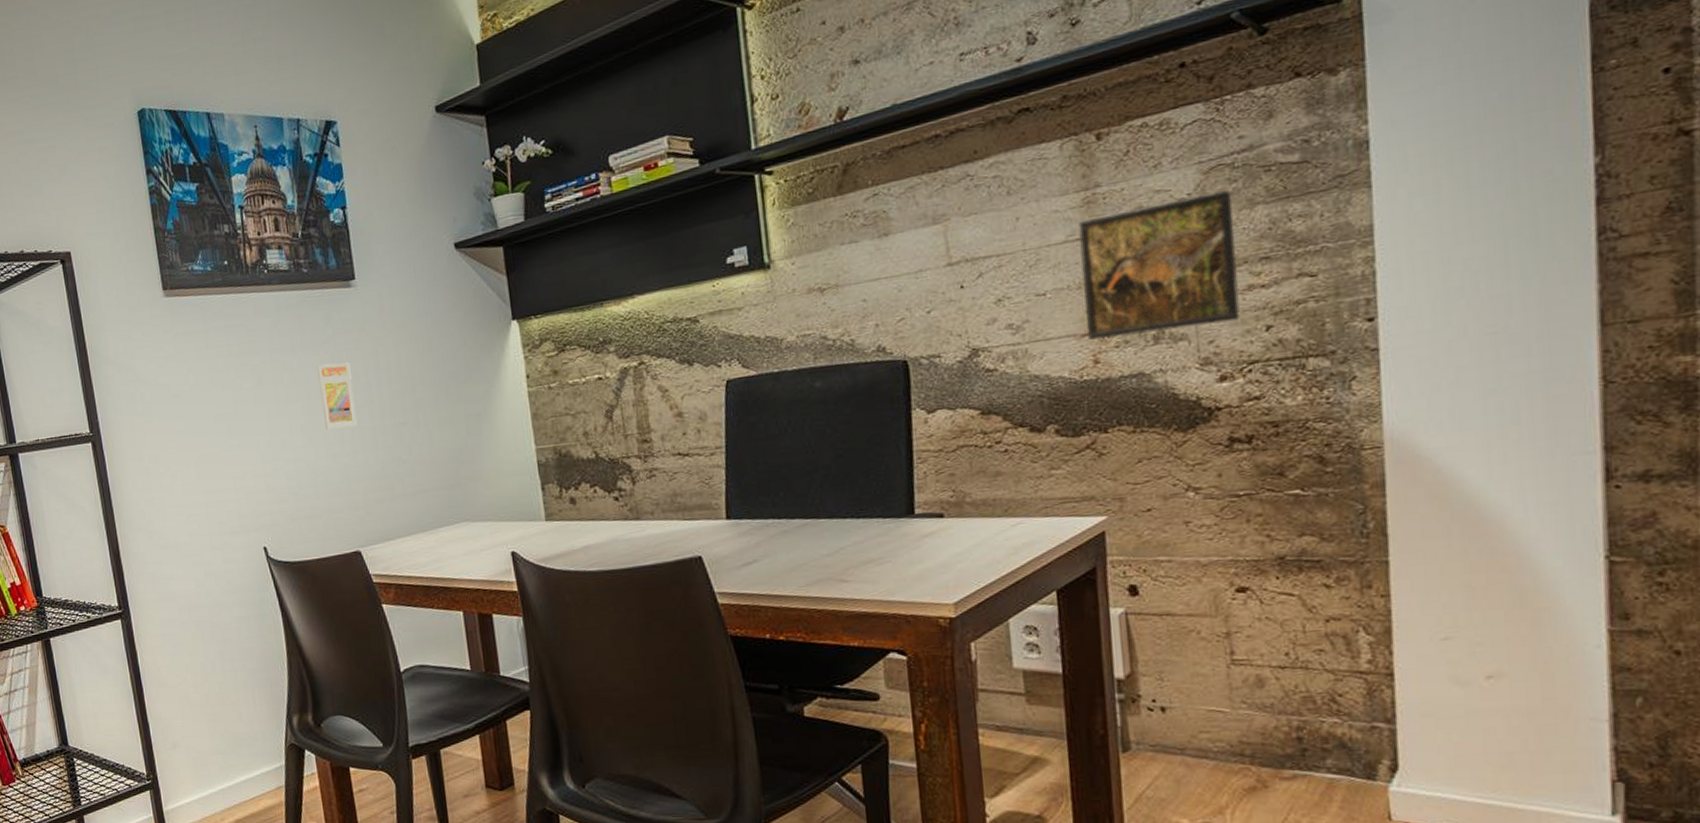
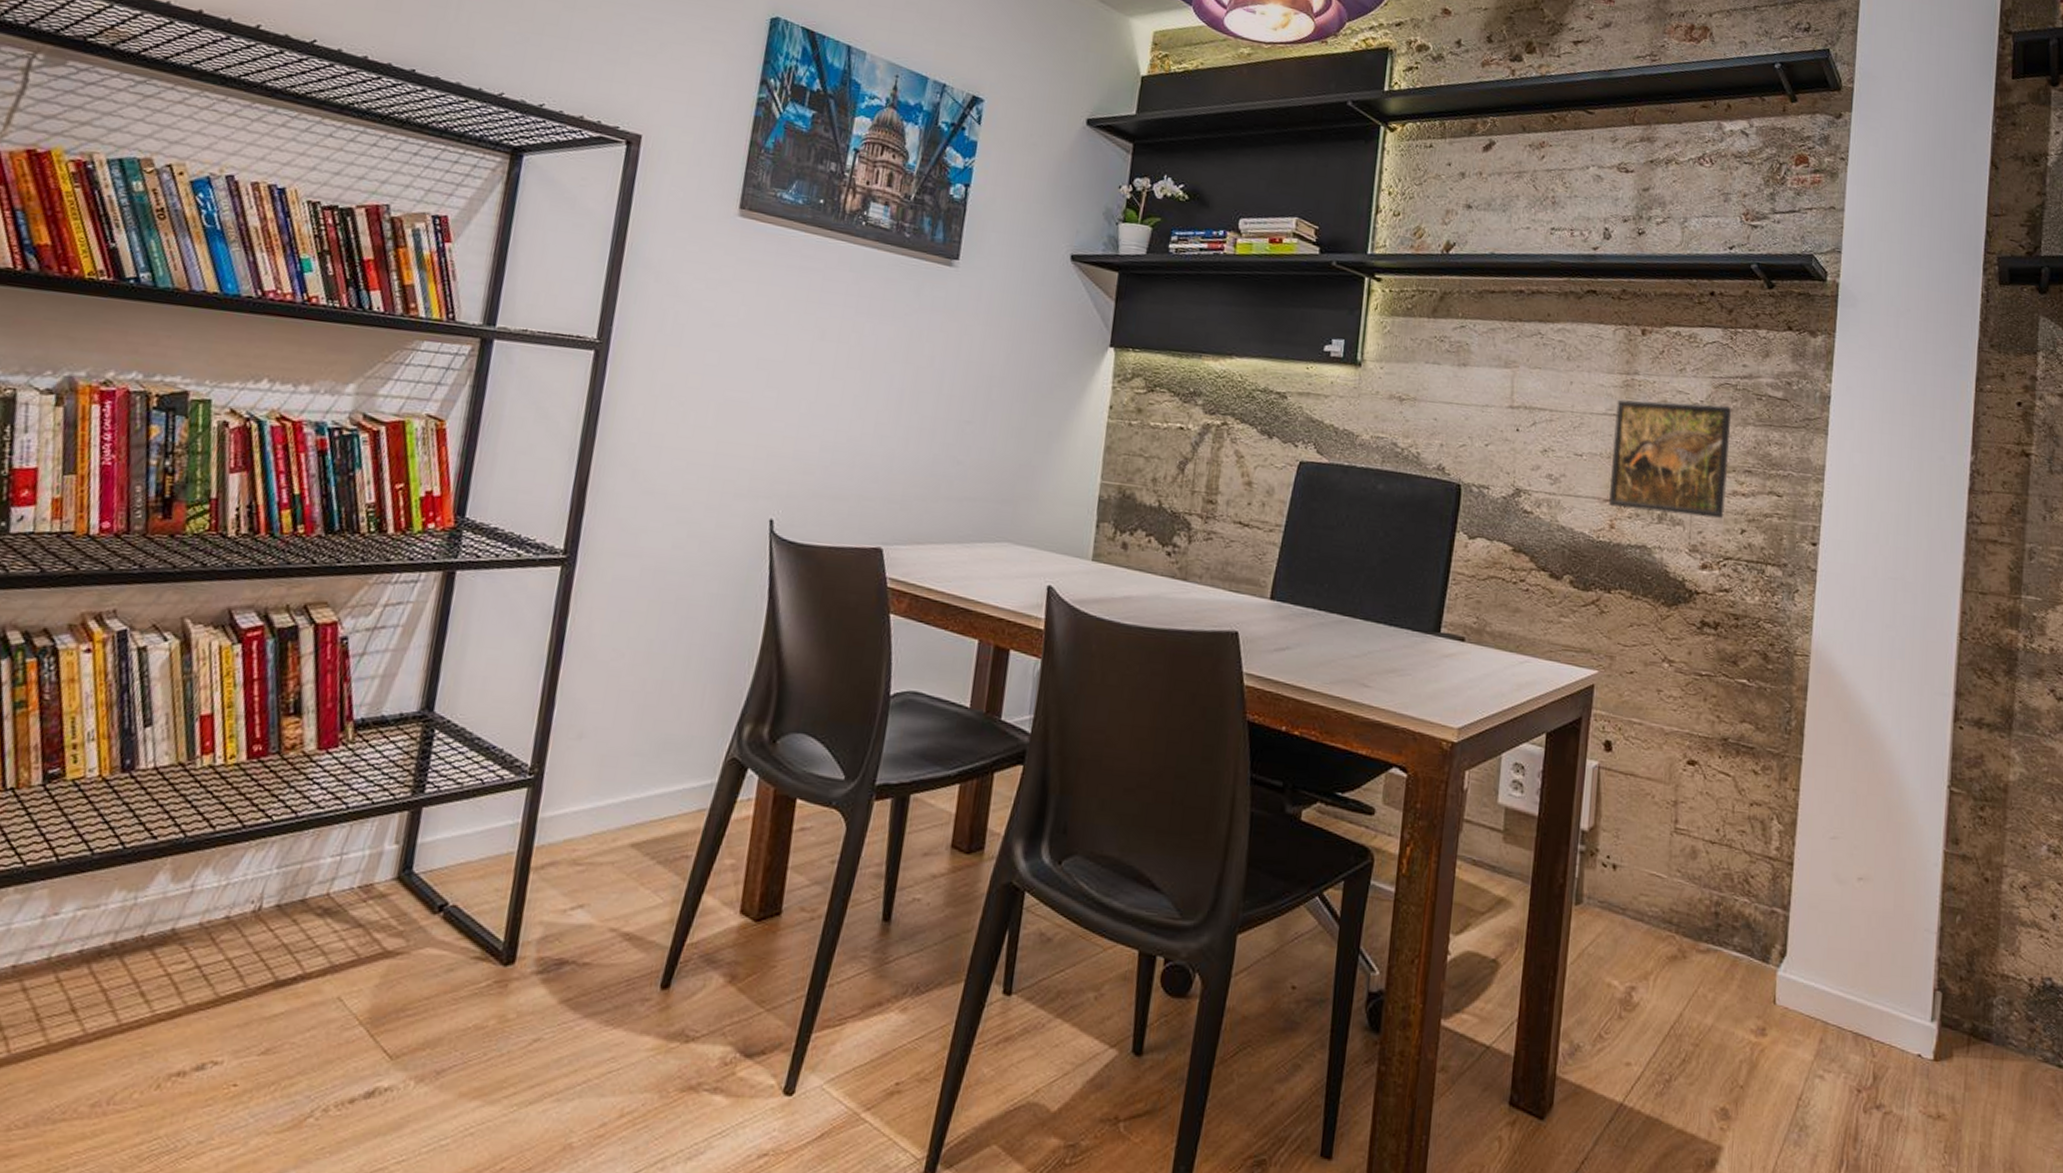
trading card display case: present [317,363,357,430] -> none [882,337,928,411]

